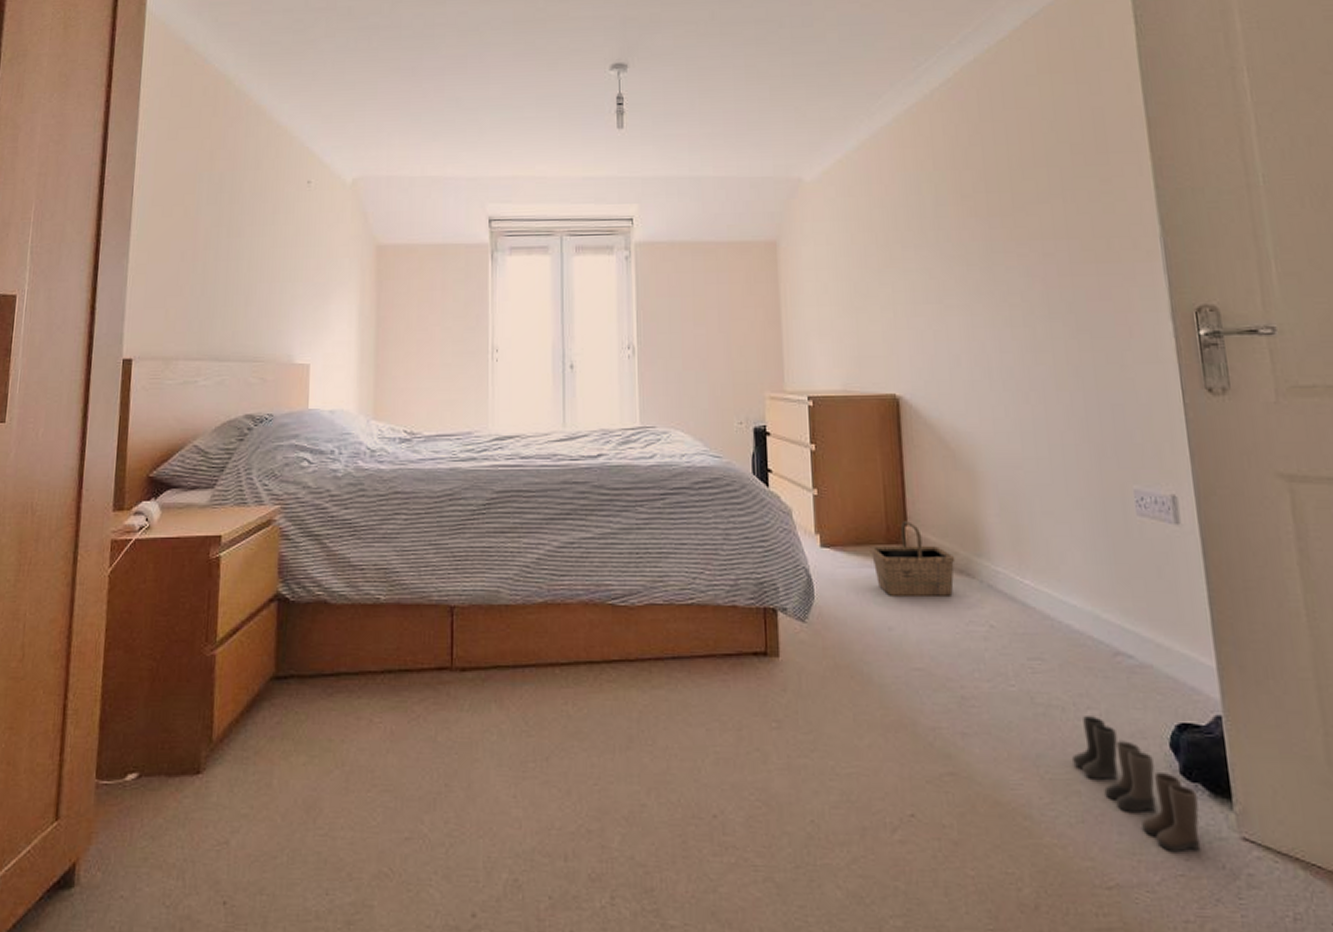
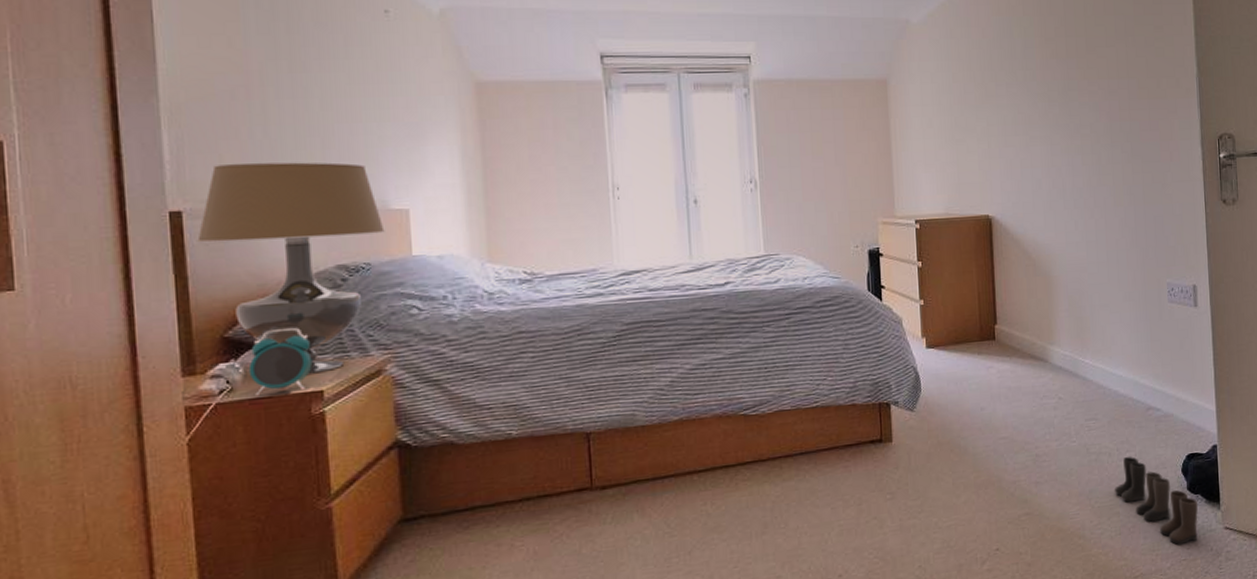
table lamp: none [140,316,288,518] -> present [197,161,385,374]
alarm clock: none [164,471,217,536] -> present [248,327,313,396]
basket: present [870,521,956,596] -> none [966,321,1034,383]

